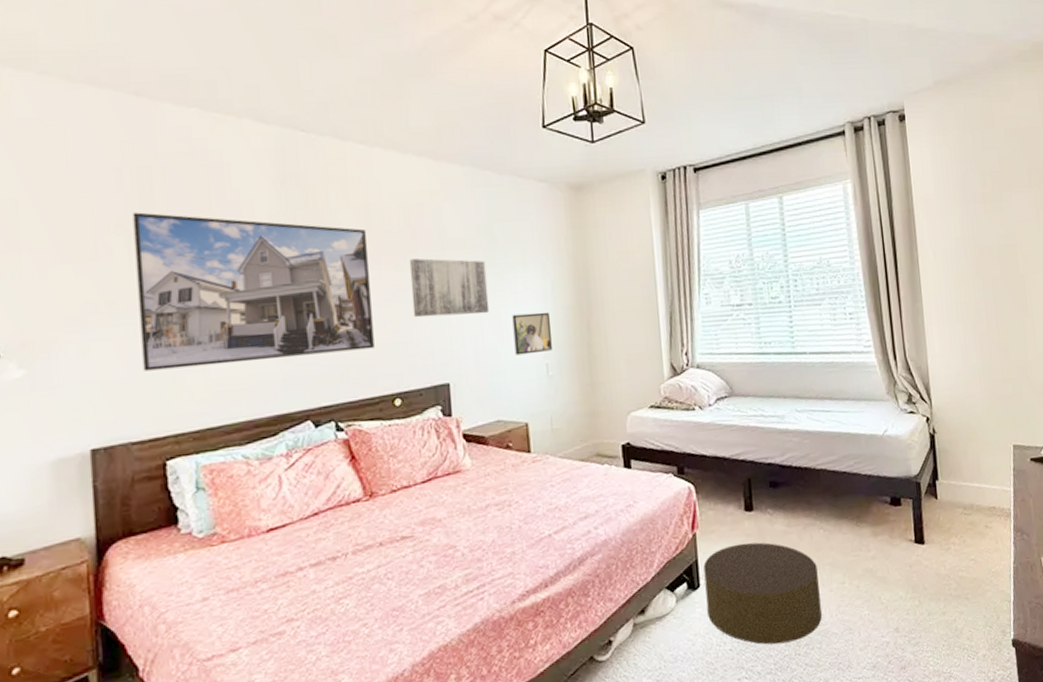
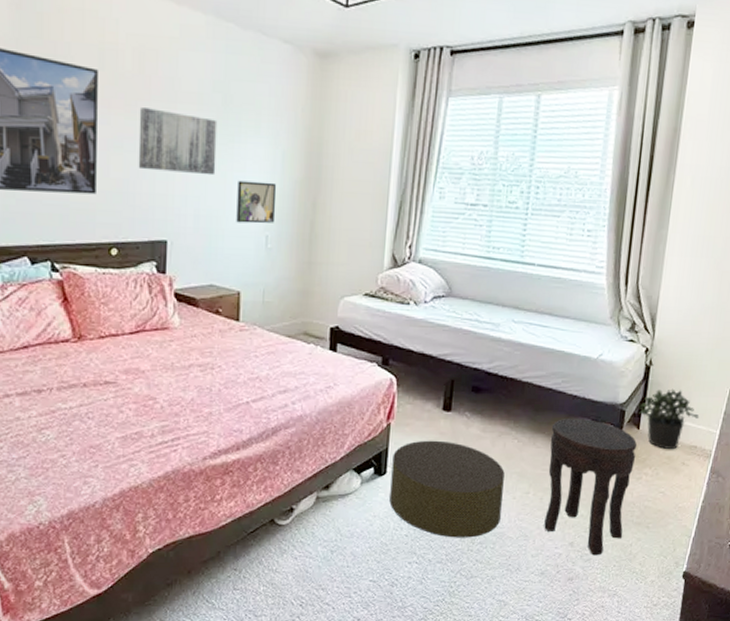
side table: none [853,496,945,638] -> present [544,417,638,556]
potted plant: none [930,453,991,515] -> present [637,388,700,450]

